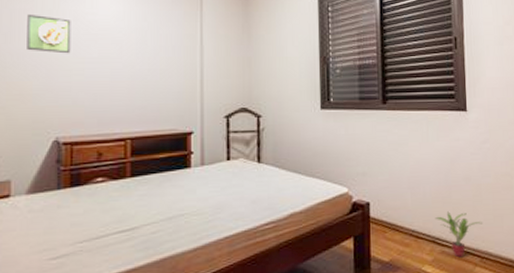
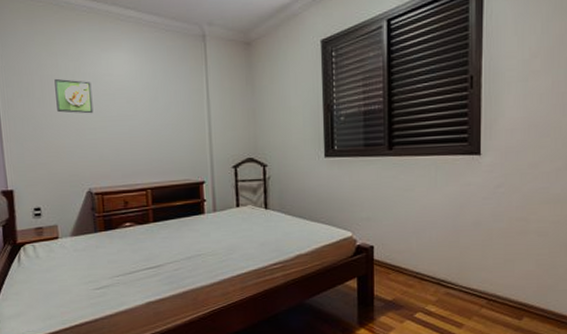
potted plant: present [435,211,482,258] -> none [441,255,491,299]

